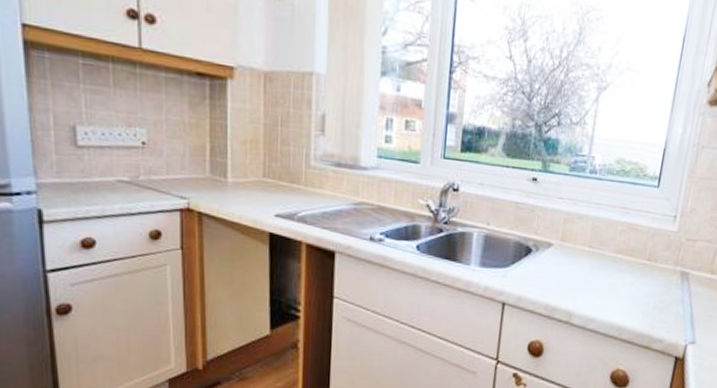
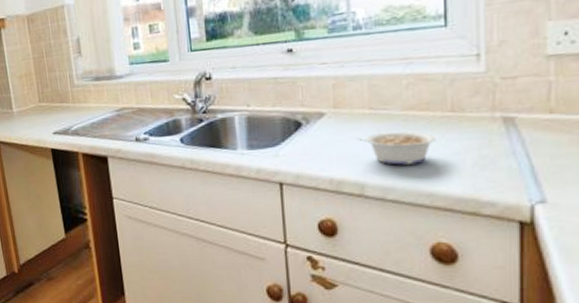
legume: none [572,269,633,301] -> present [355,131,436,165]

